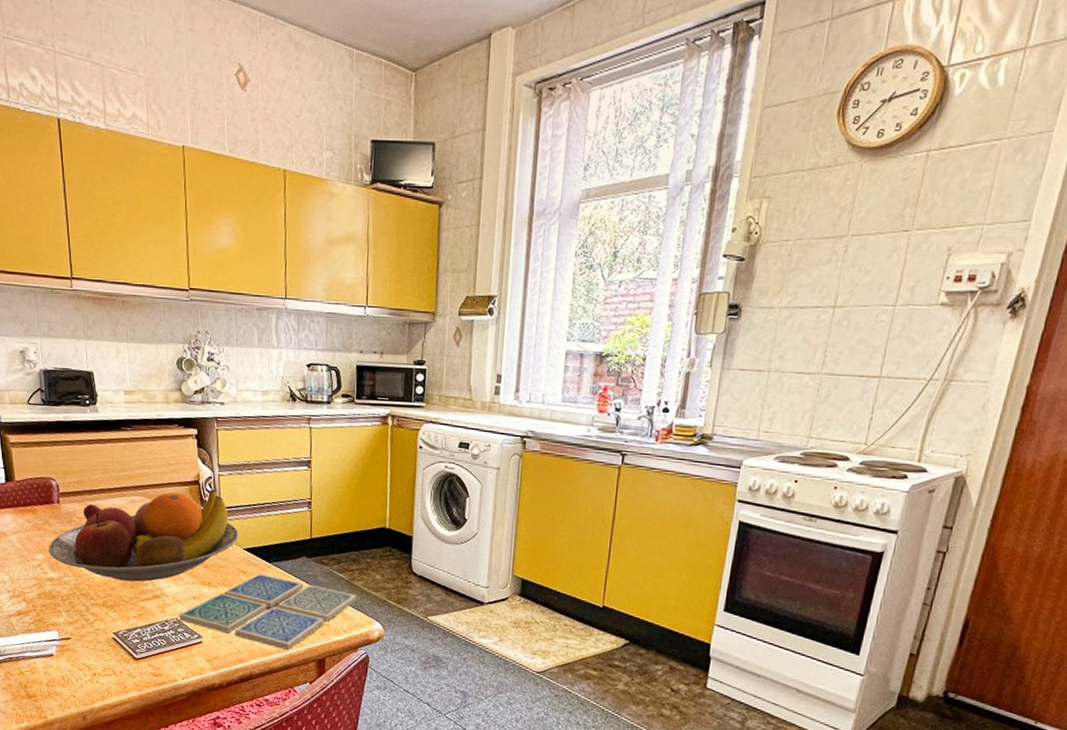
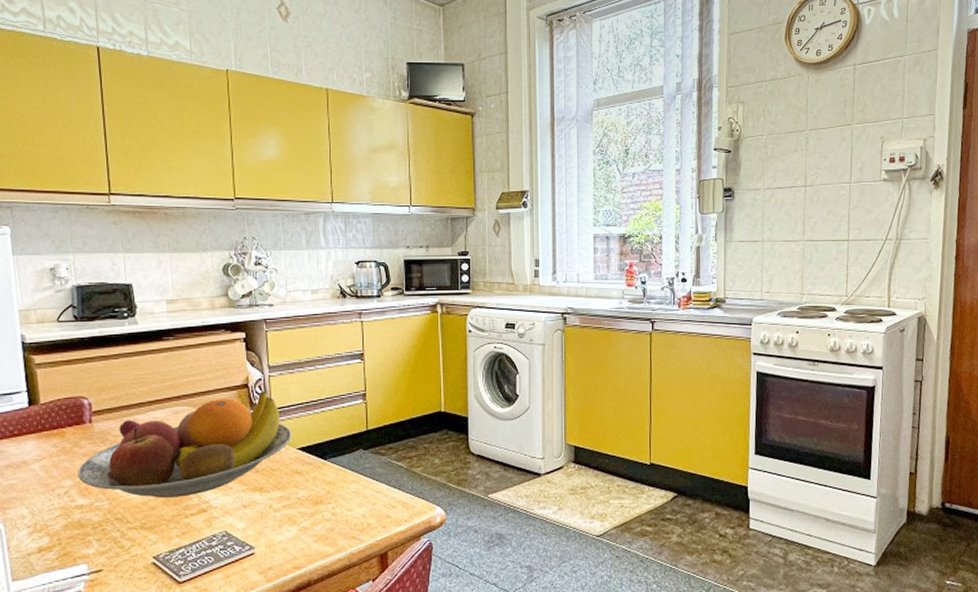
drink coaster: present [179,573,357,651] -> none [228,471,417,550]

